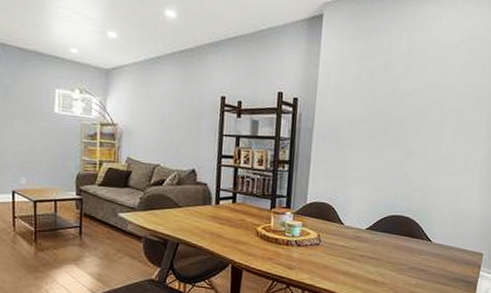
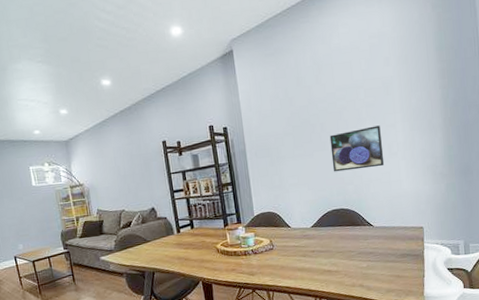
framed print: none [403,133,462,180] -> present [329,125,385,172]

